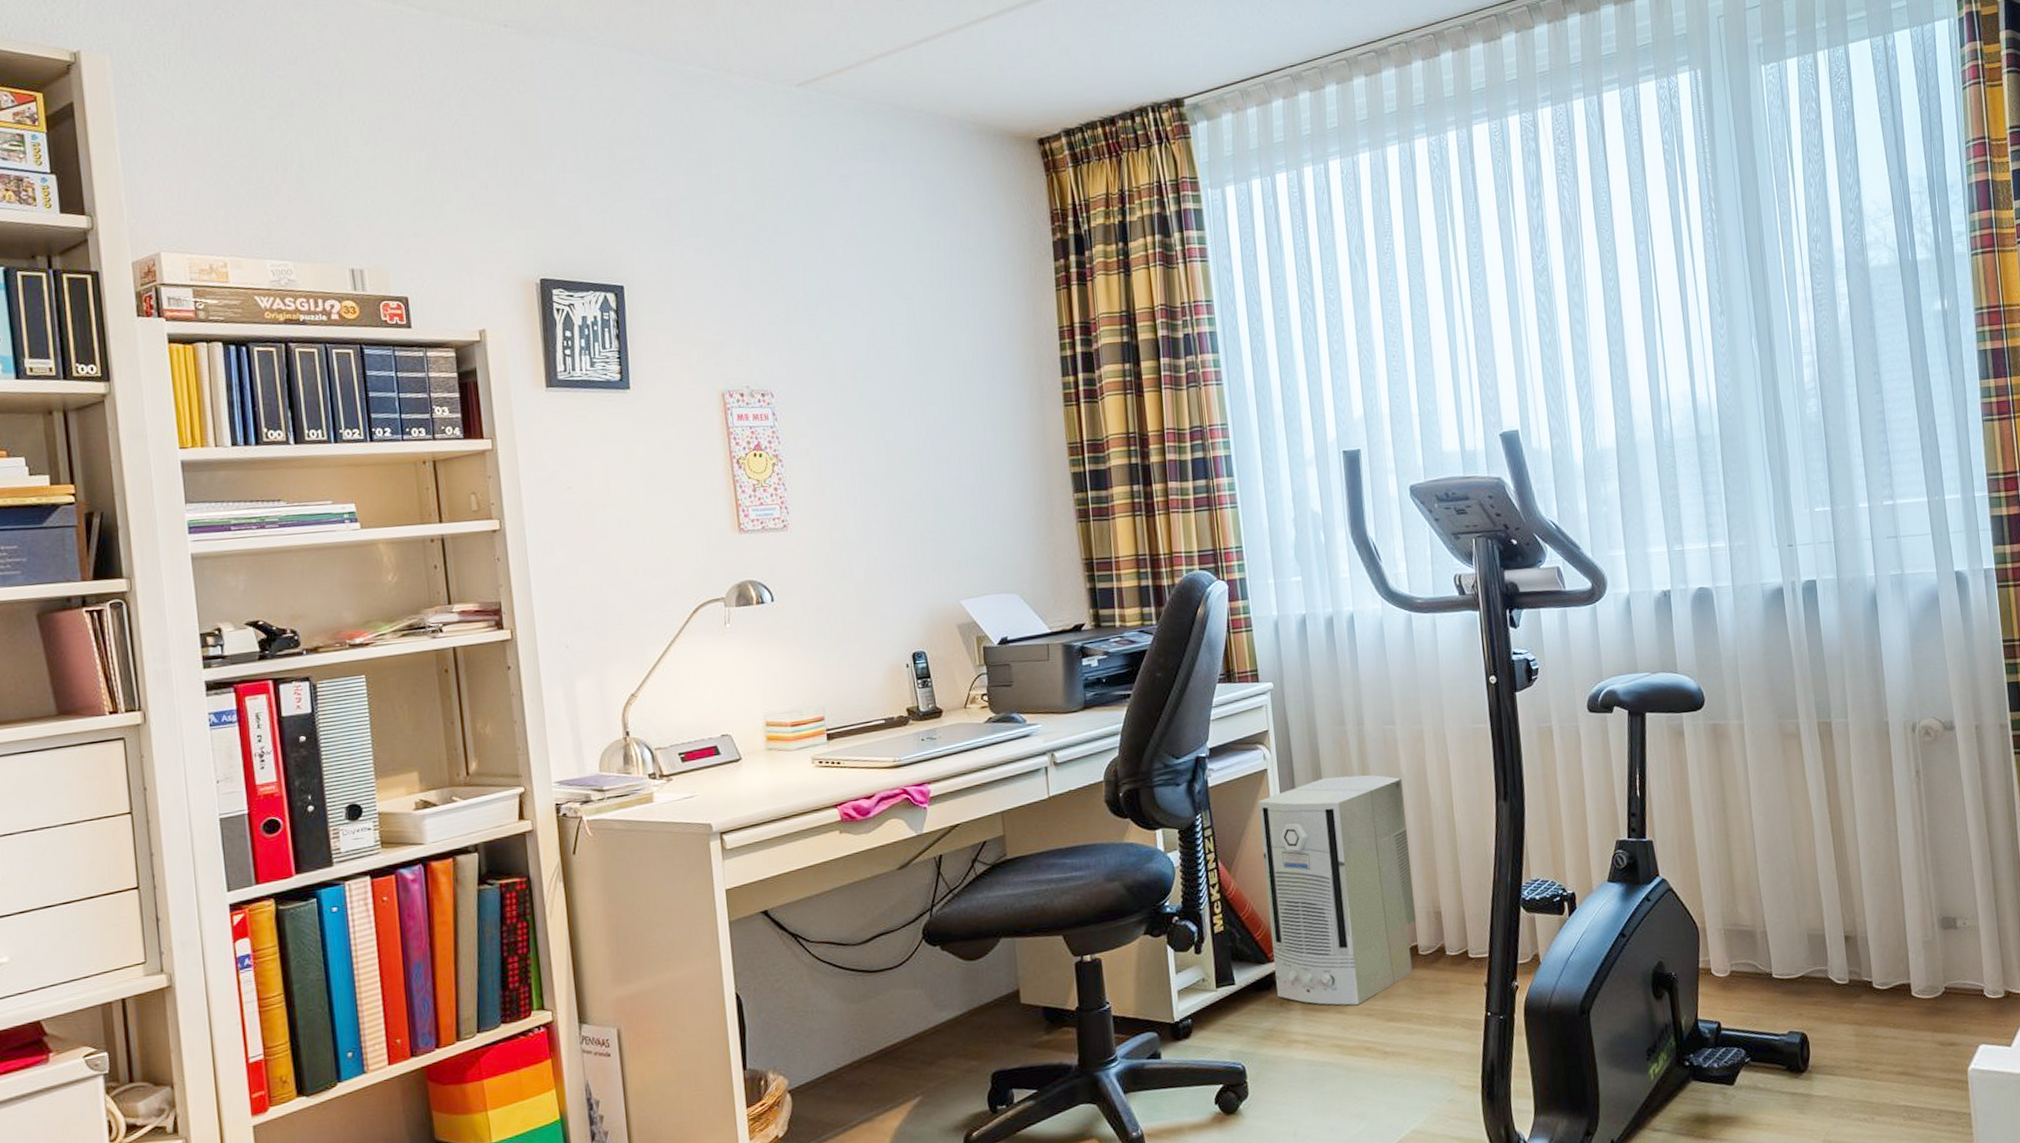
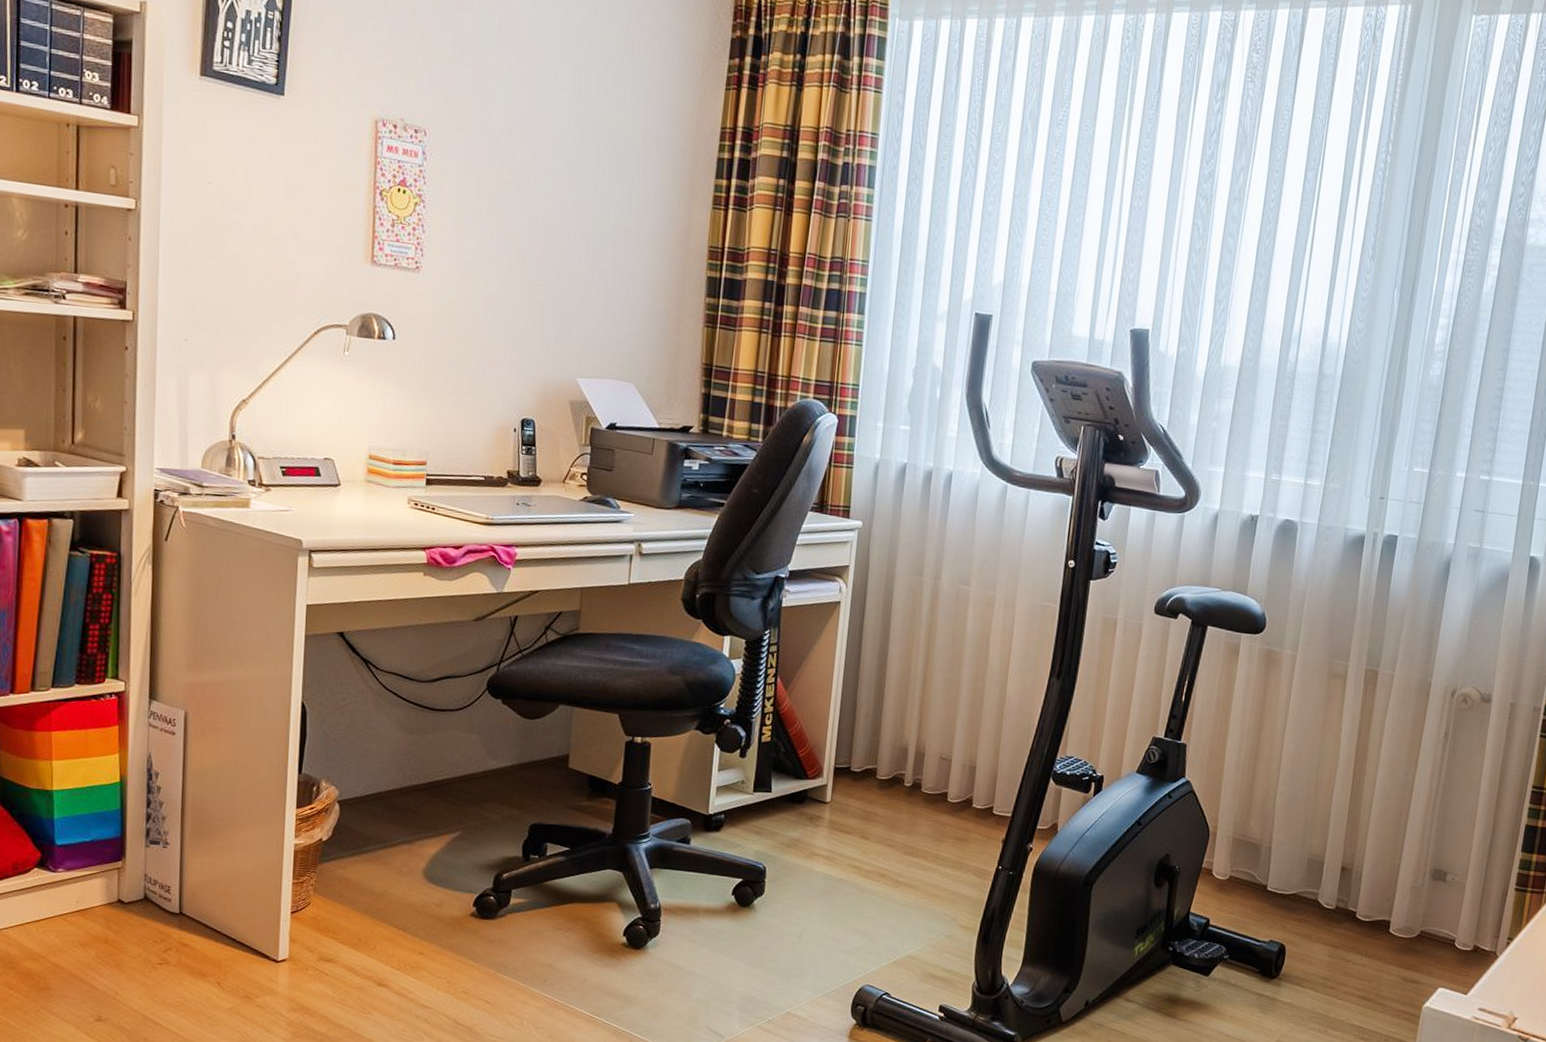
air purifier: present [1257,775,1416,1005] -> none [809,621,965,834]

